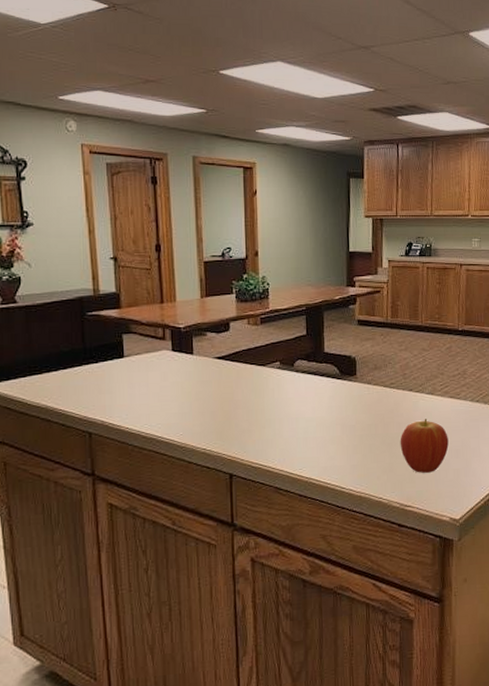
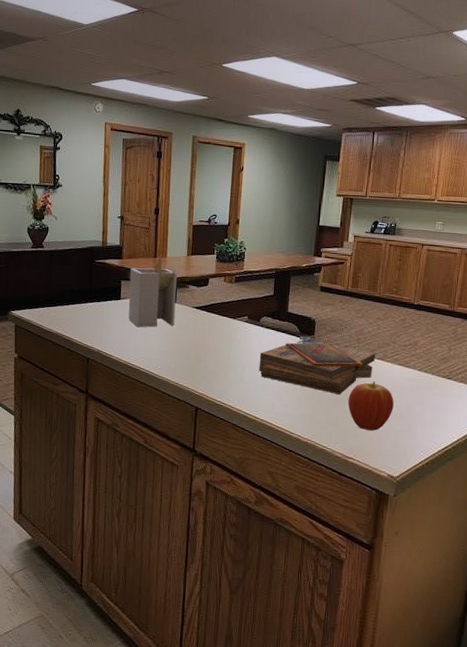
utensil holder: none [132,299,194,389] -> present [128,254,177,328]
clipboard: none [298,378,424,438] -> present [258,336,376,394]

